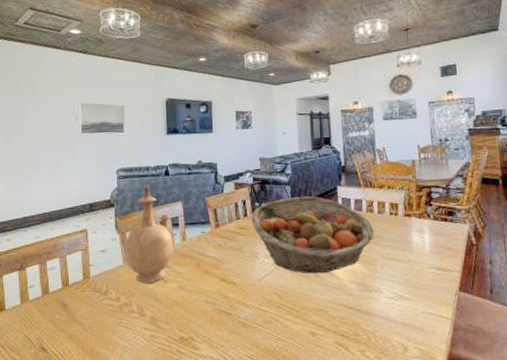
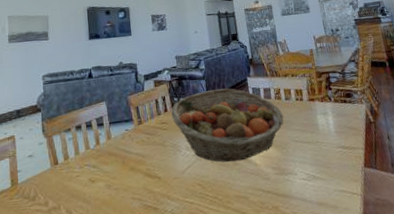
vase: present [123,185,175,284] -> none [51,88,100,186]

